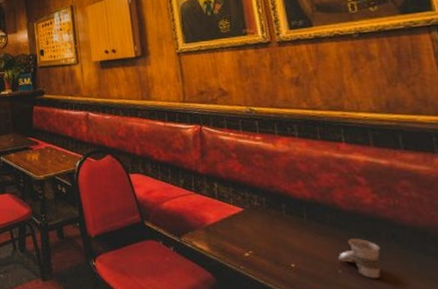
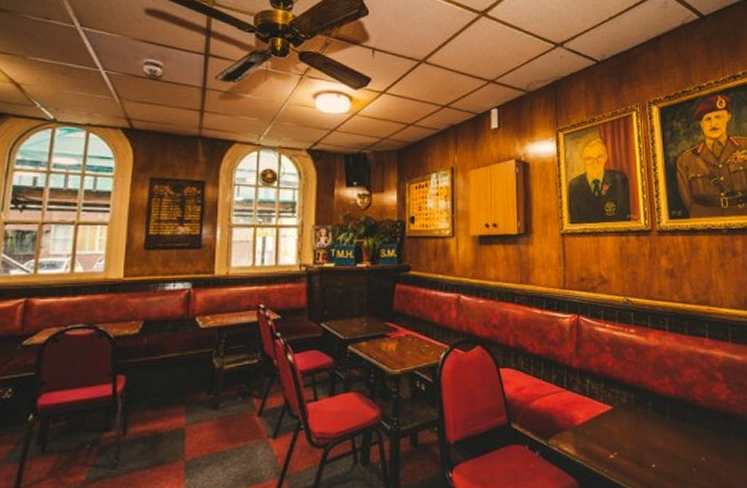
cup: present [338,239,381,279] -> none [694,435,730,476]

